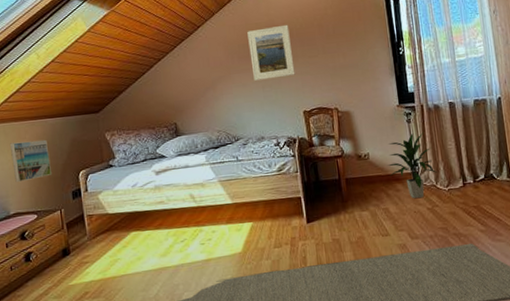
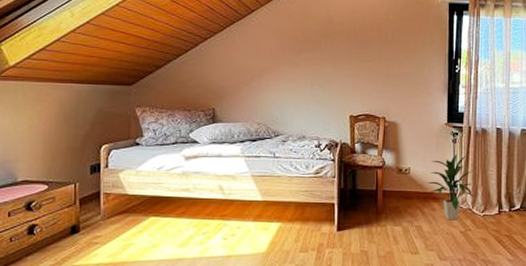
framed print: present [10,139,52,183] -> none [27,104,71,148]
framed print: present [247,24,295,81] -> none [302,23,348,78]

